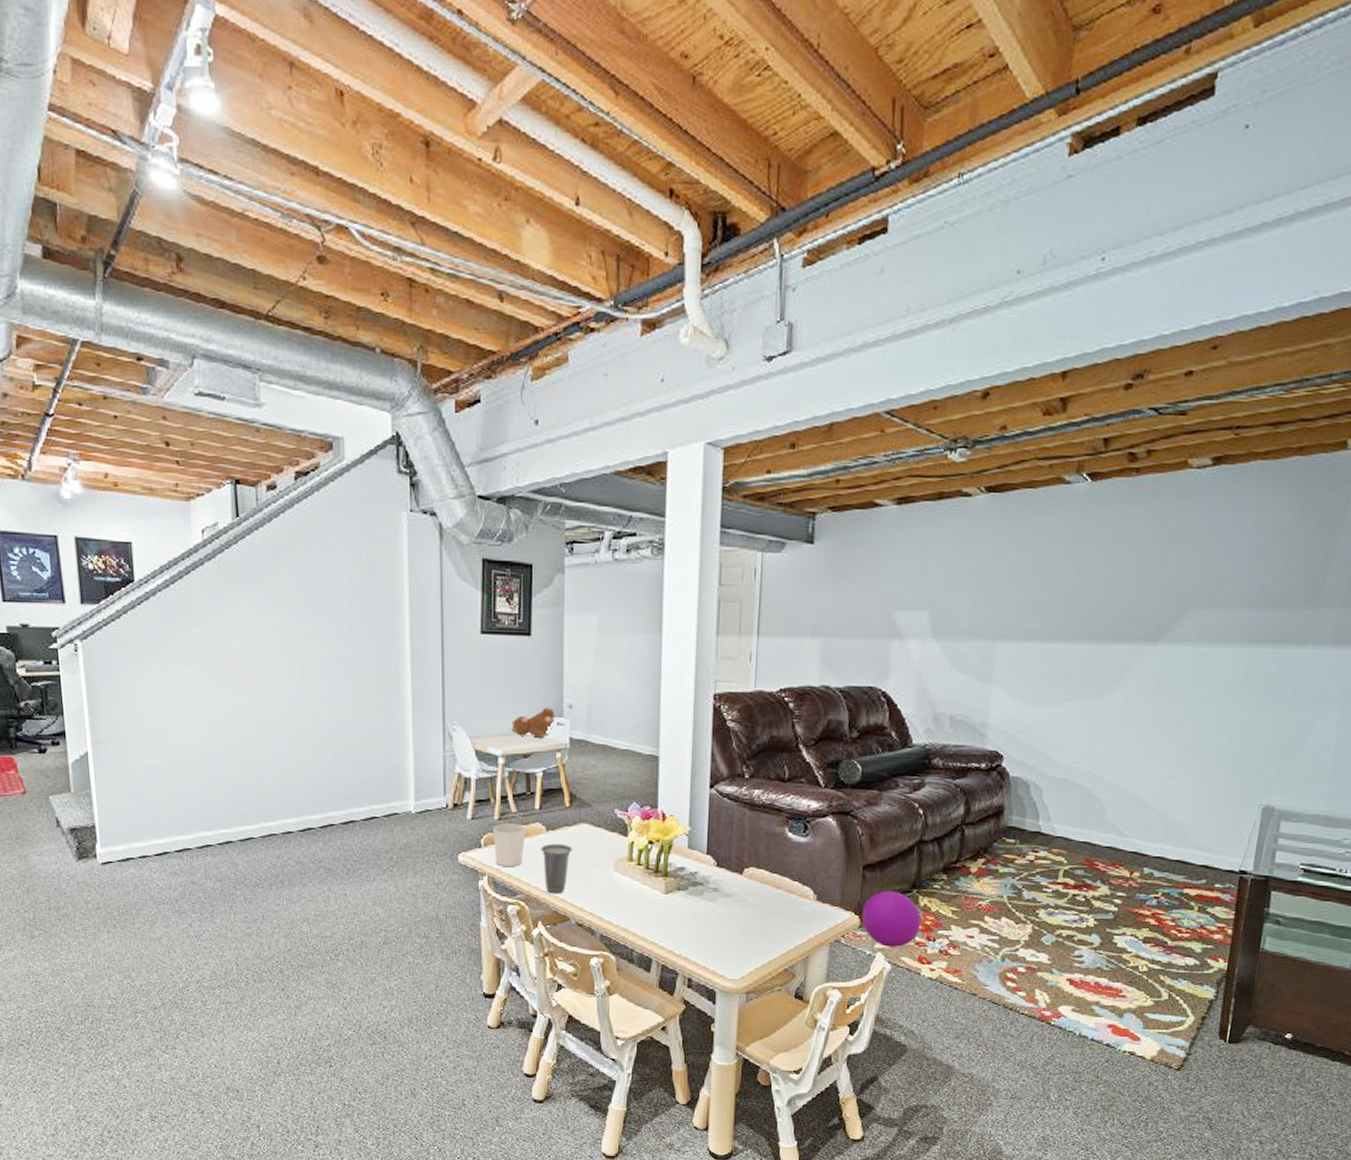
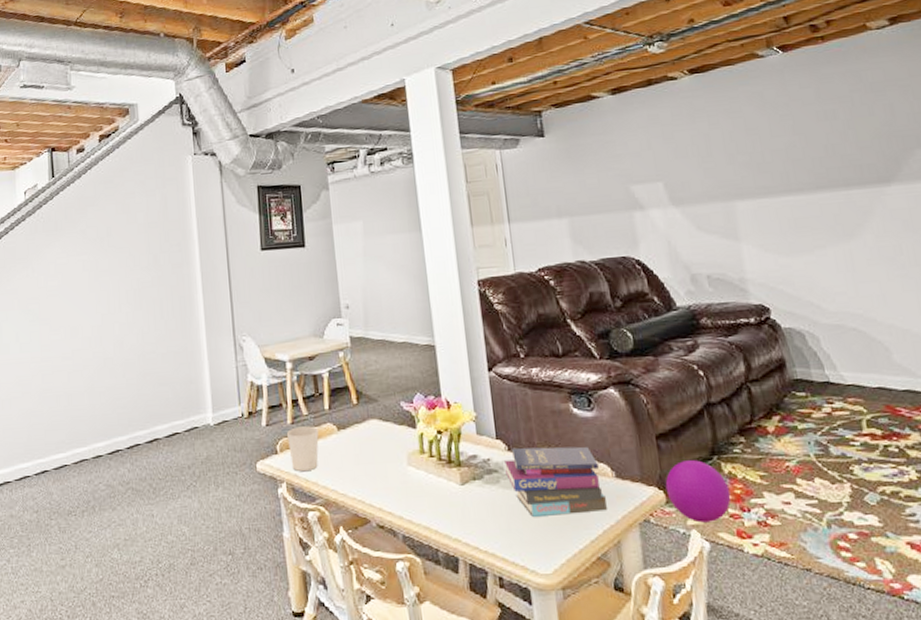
teddy bear: present [511,707,554,738] -> none [295,309,334,340]
cup: present [540,843,573,894] -> none [334,442,365,496]
books: none [711,864,803,929] -> present [504,446,607,517]

